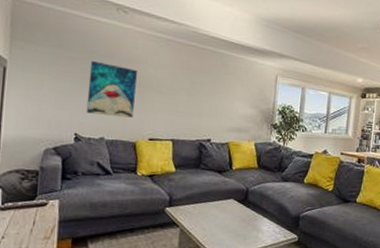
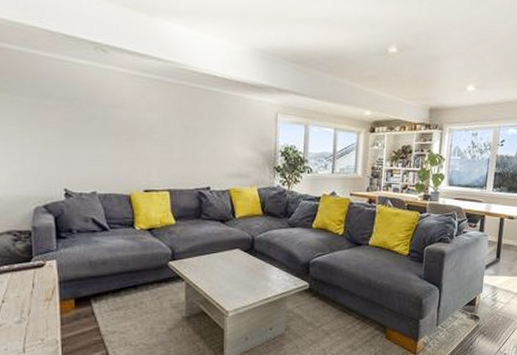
wall art: present [86,60,137,118] -> none [72,108,125,169]

